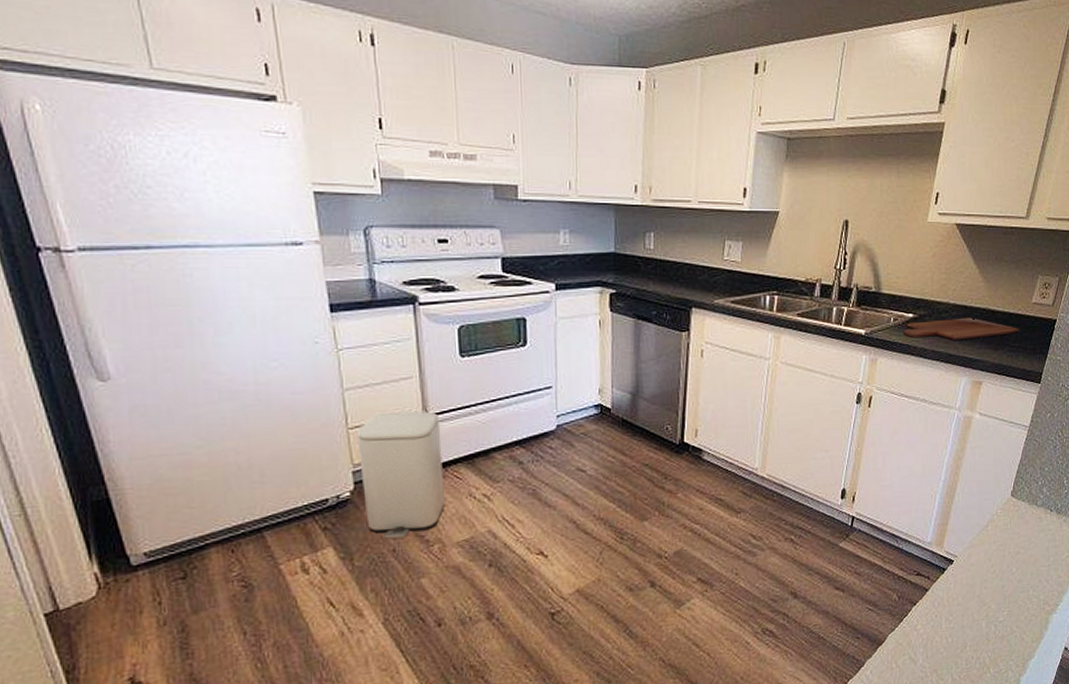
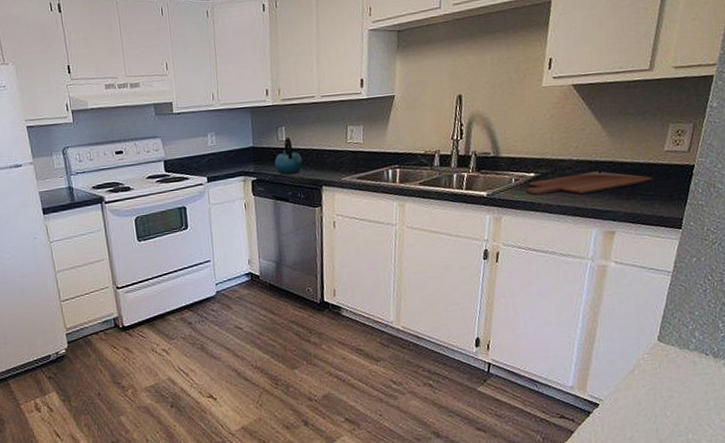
pedal bin: present [356,411,446,539] -> none [67,285,135,385]
kettle: none [639,246,672,290] -> present [274,138,303,175]

